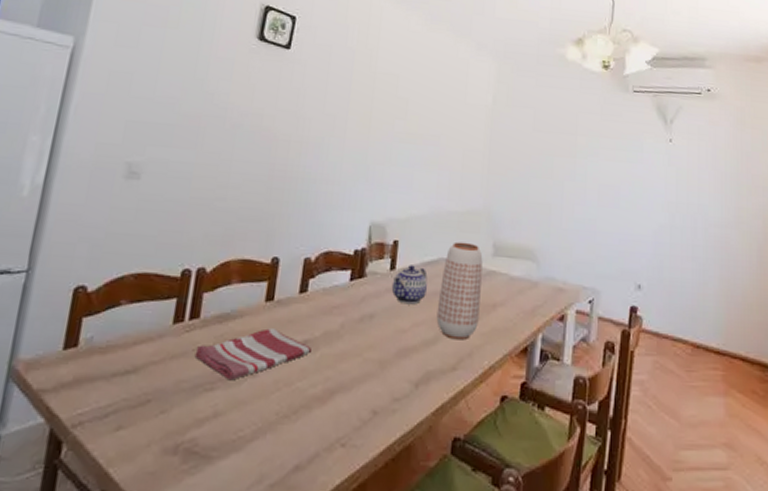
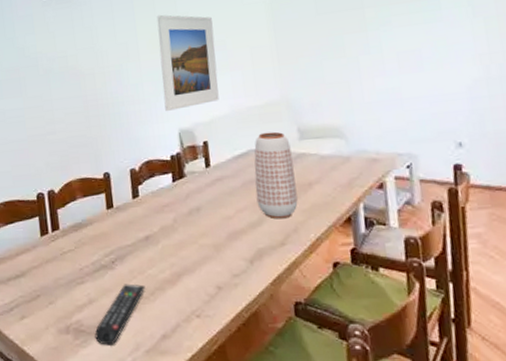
dish towel: present [194,328,311,381] -> none [63,230,154,275]
remote control: none [209,396,289,474] -> present [94,284,146,346]
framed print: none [360,93,431,200] -> present [156,14,219,111]
teapot: present [391,265,428,305] -> none [210,160,244,195]

